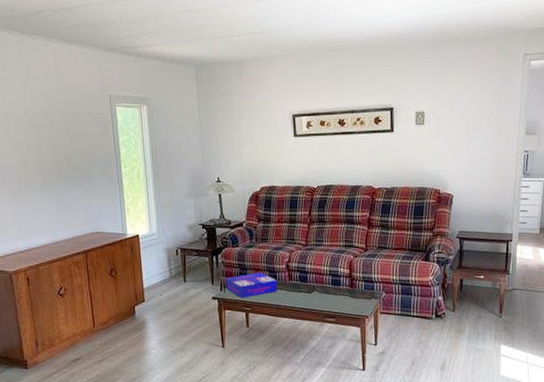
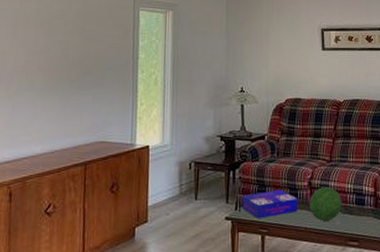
decorative ball: none [288,269,319,300] -> present [309,187,342,221]

